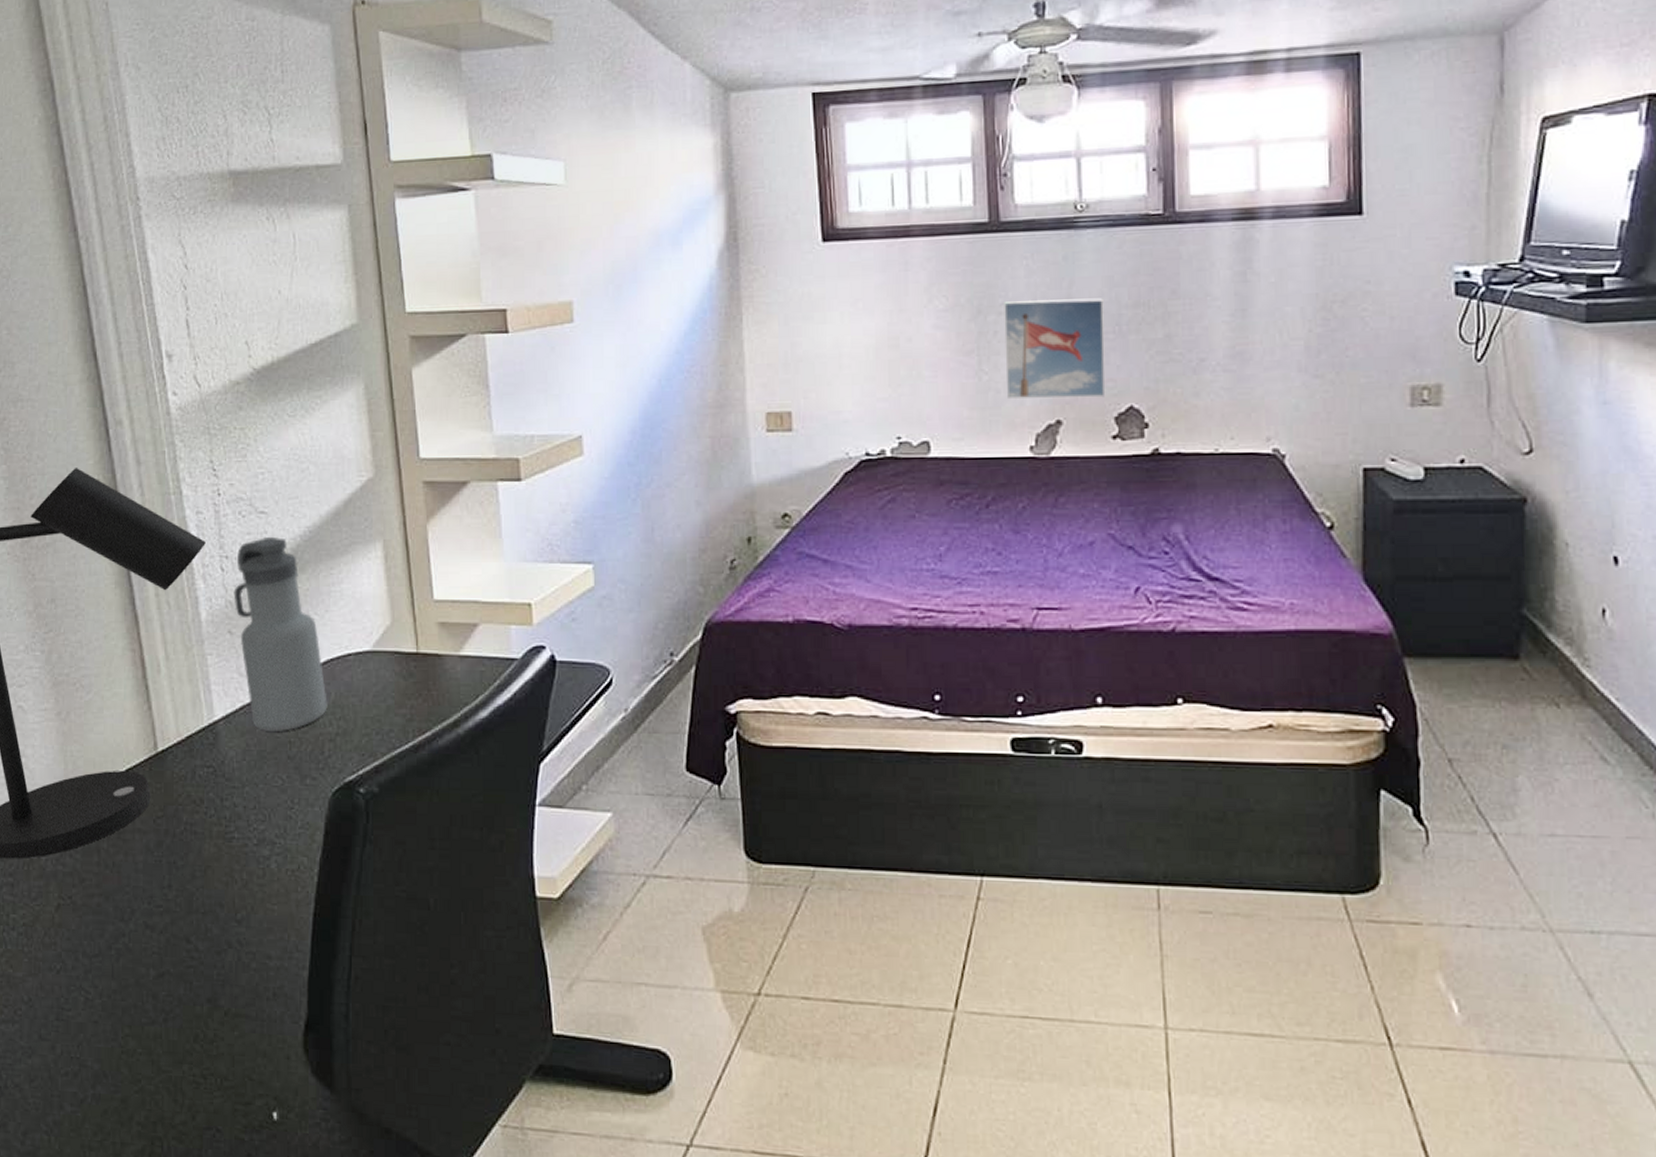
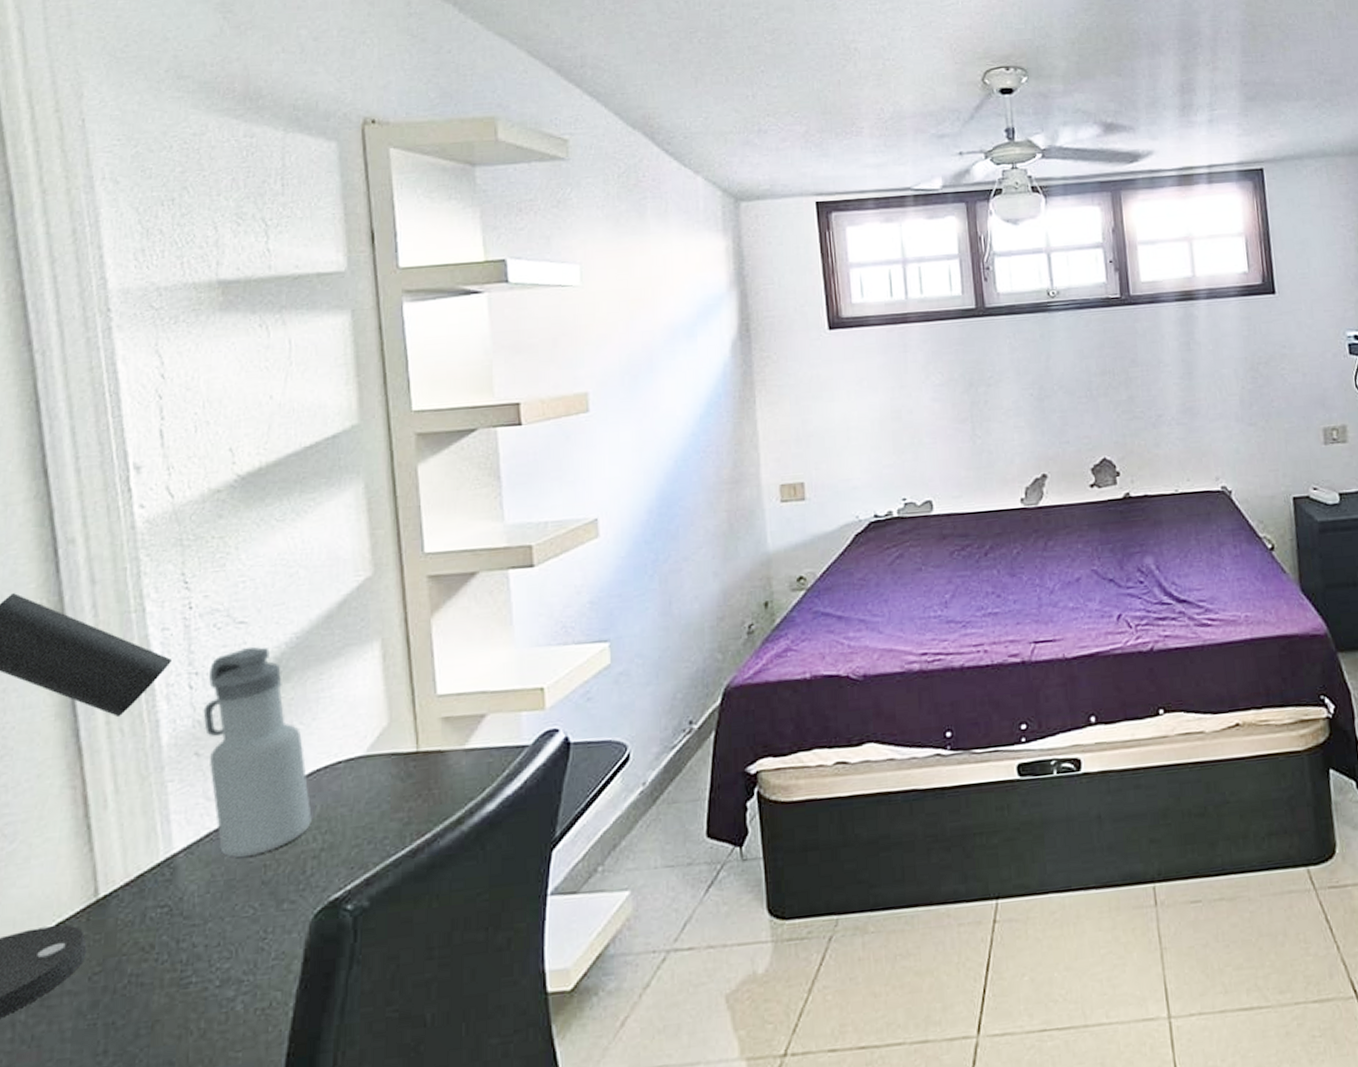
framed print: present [1004,298,1106,398] -> none [992,368,1082,458]

